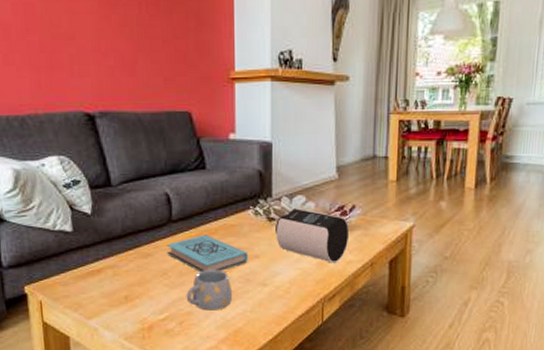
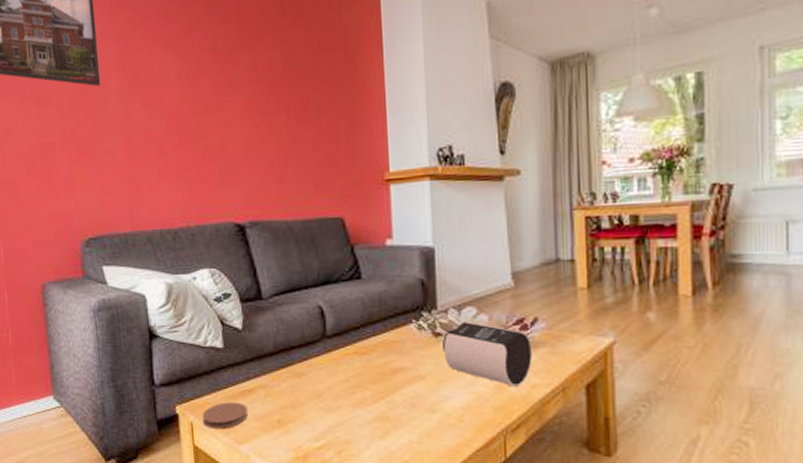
coaster: none [51,281,96,307] -> present [202,402,248,430]
book: present [166,234,248,273] -> none [320,351,412,395]
mug: present [186,269,233,311] -> none [344,391,397,440]

